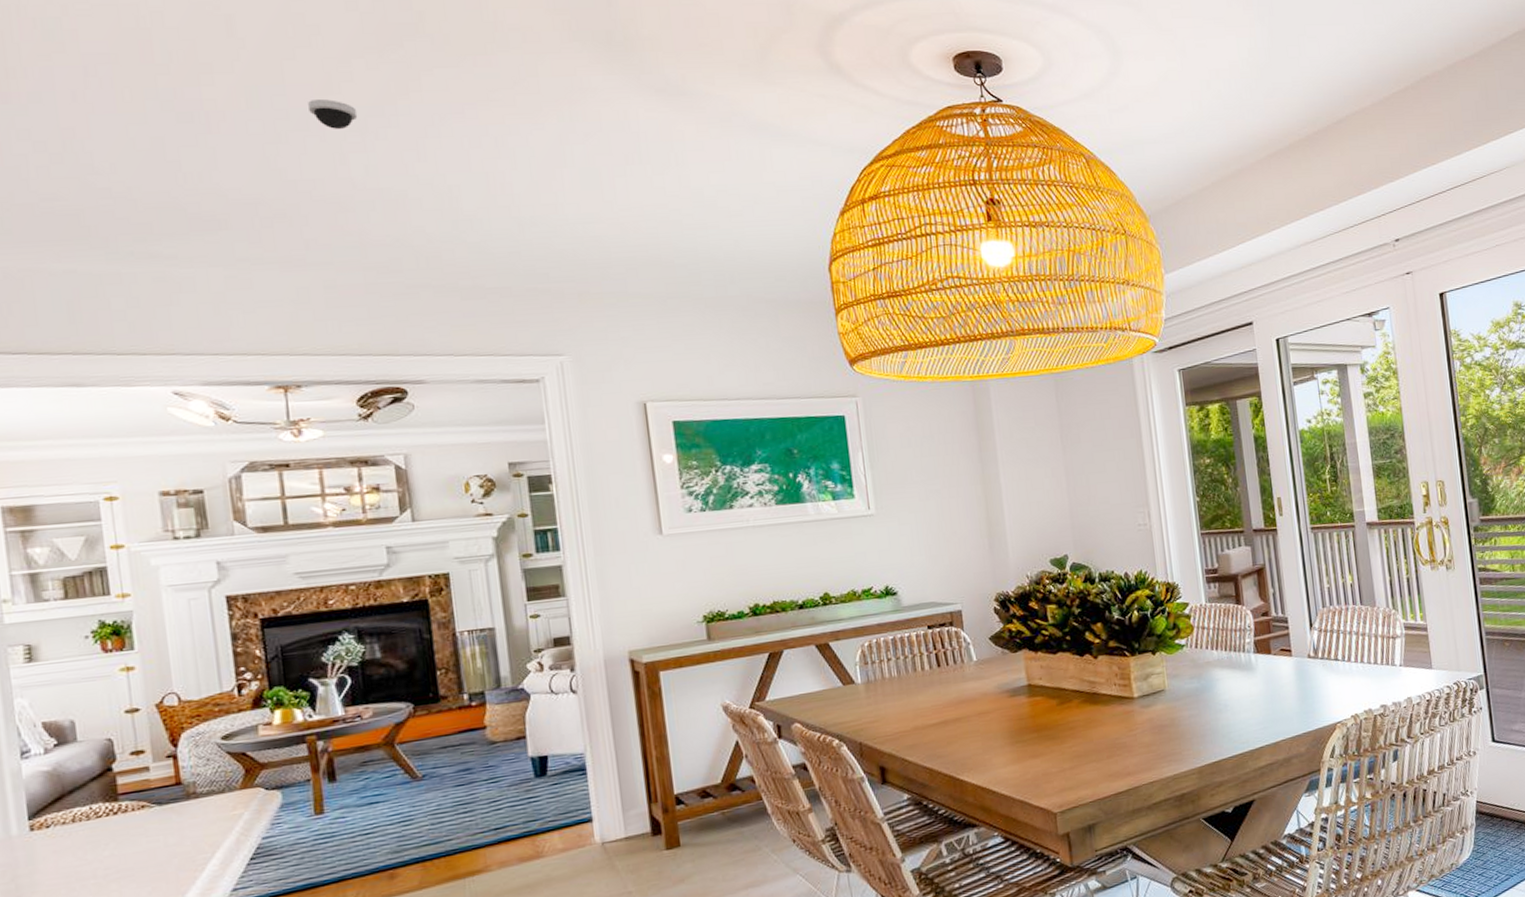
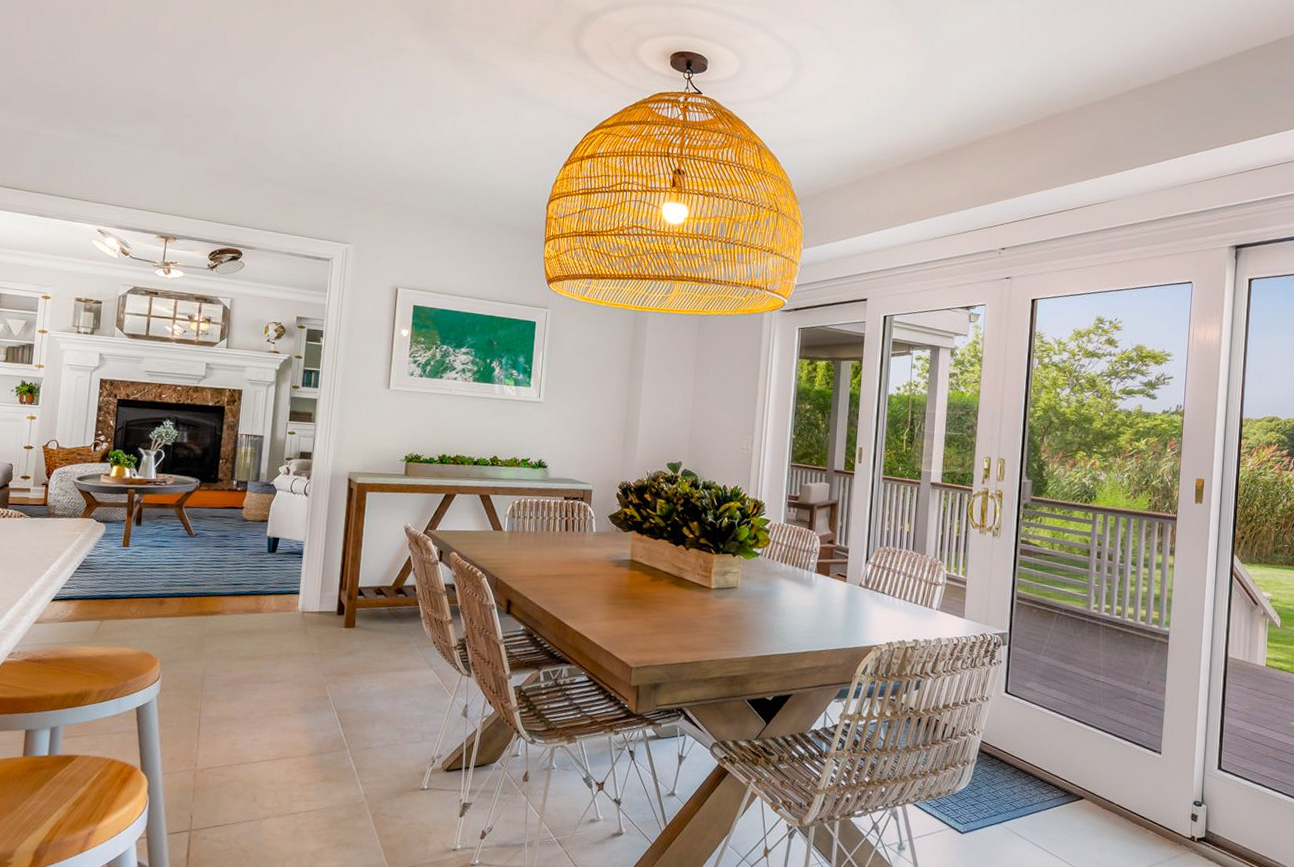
dome security camera: present [308,99,358,129] -> none [221,36,251,59]

